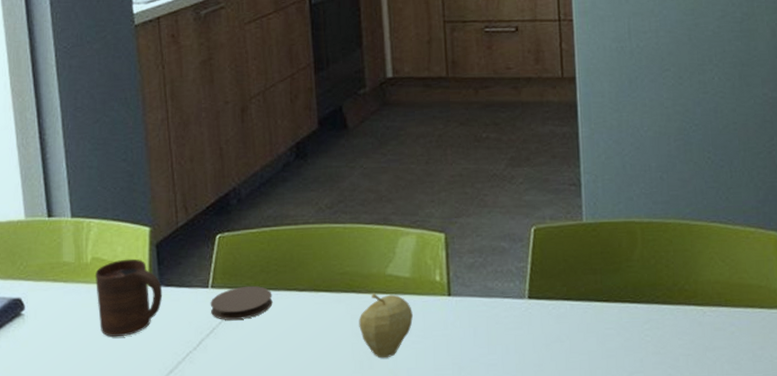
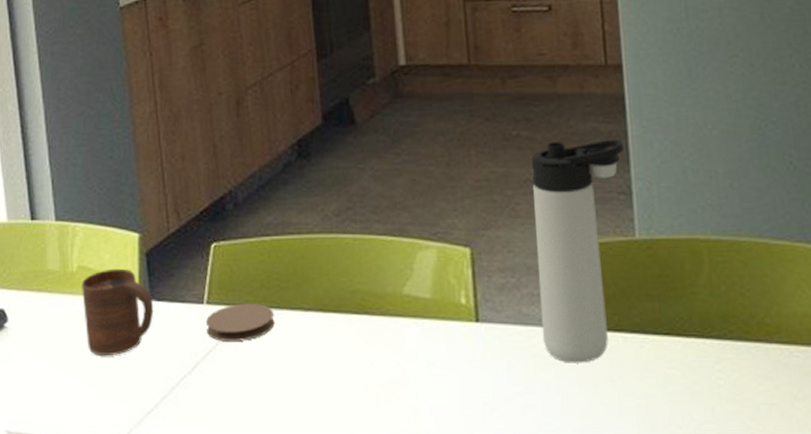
fruit: present [359,293,413,359] -> none [372,315,435,393]
thermos bottle: none [498,139,576,328] -> present [531,138,625,363]

